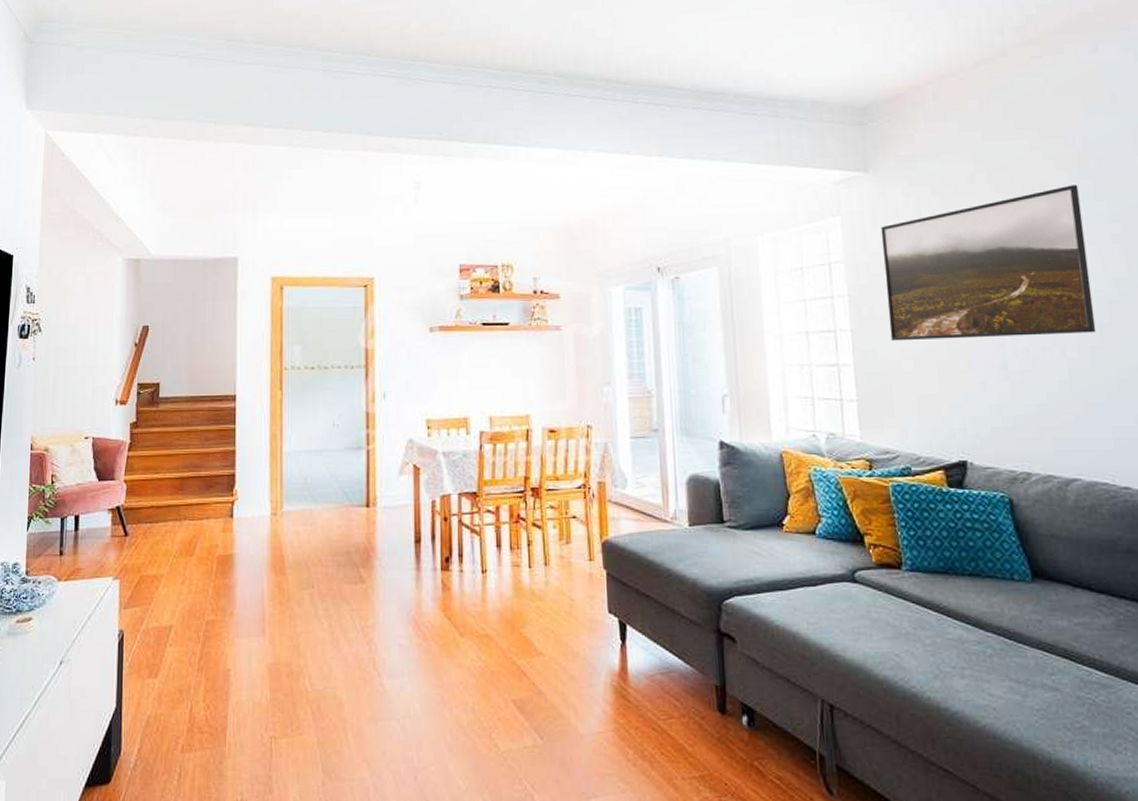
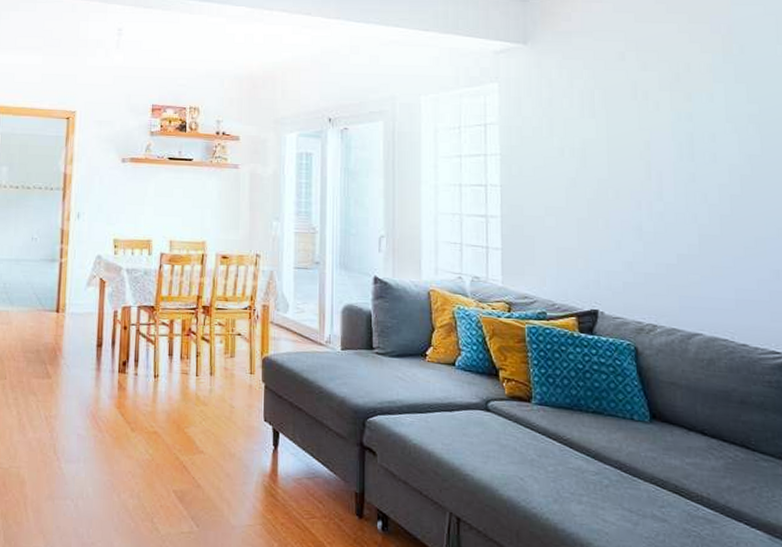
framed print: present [880,184,1096,341] -> none [534,67,727,203]

